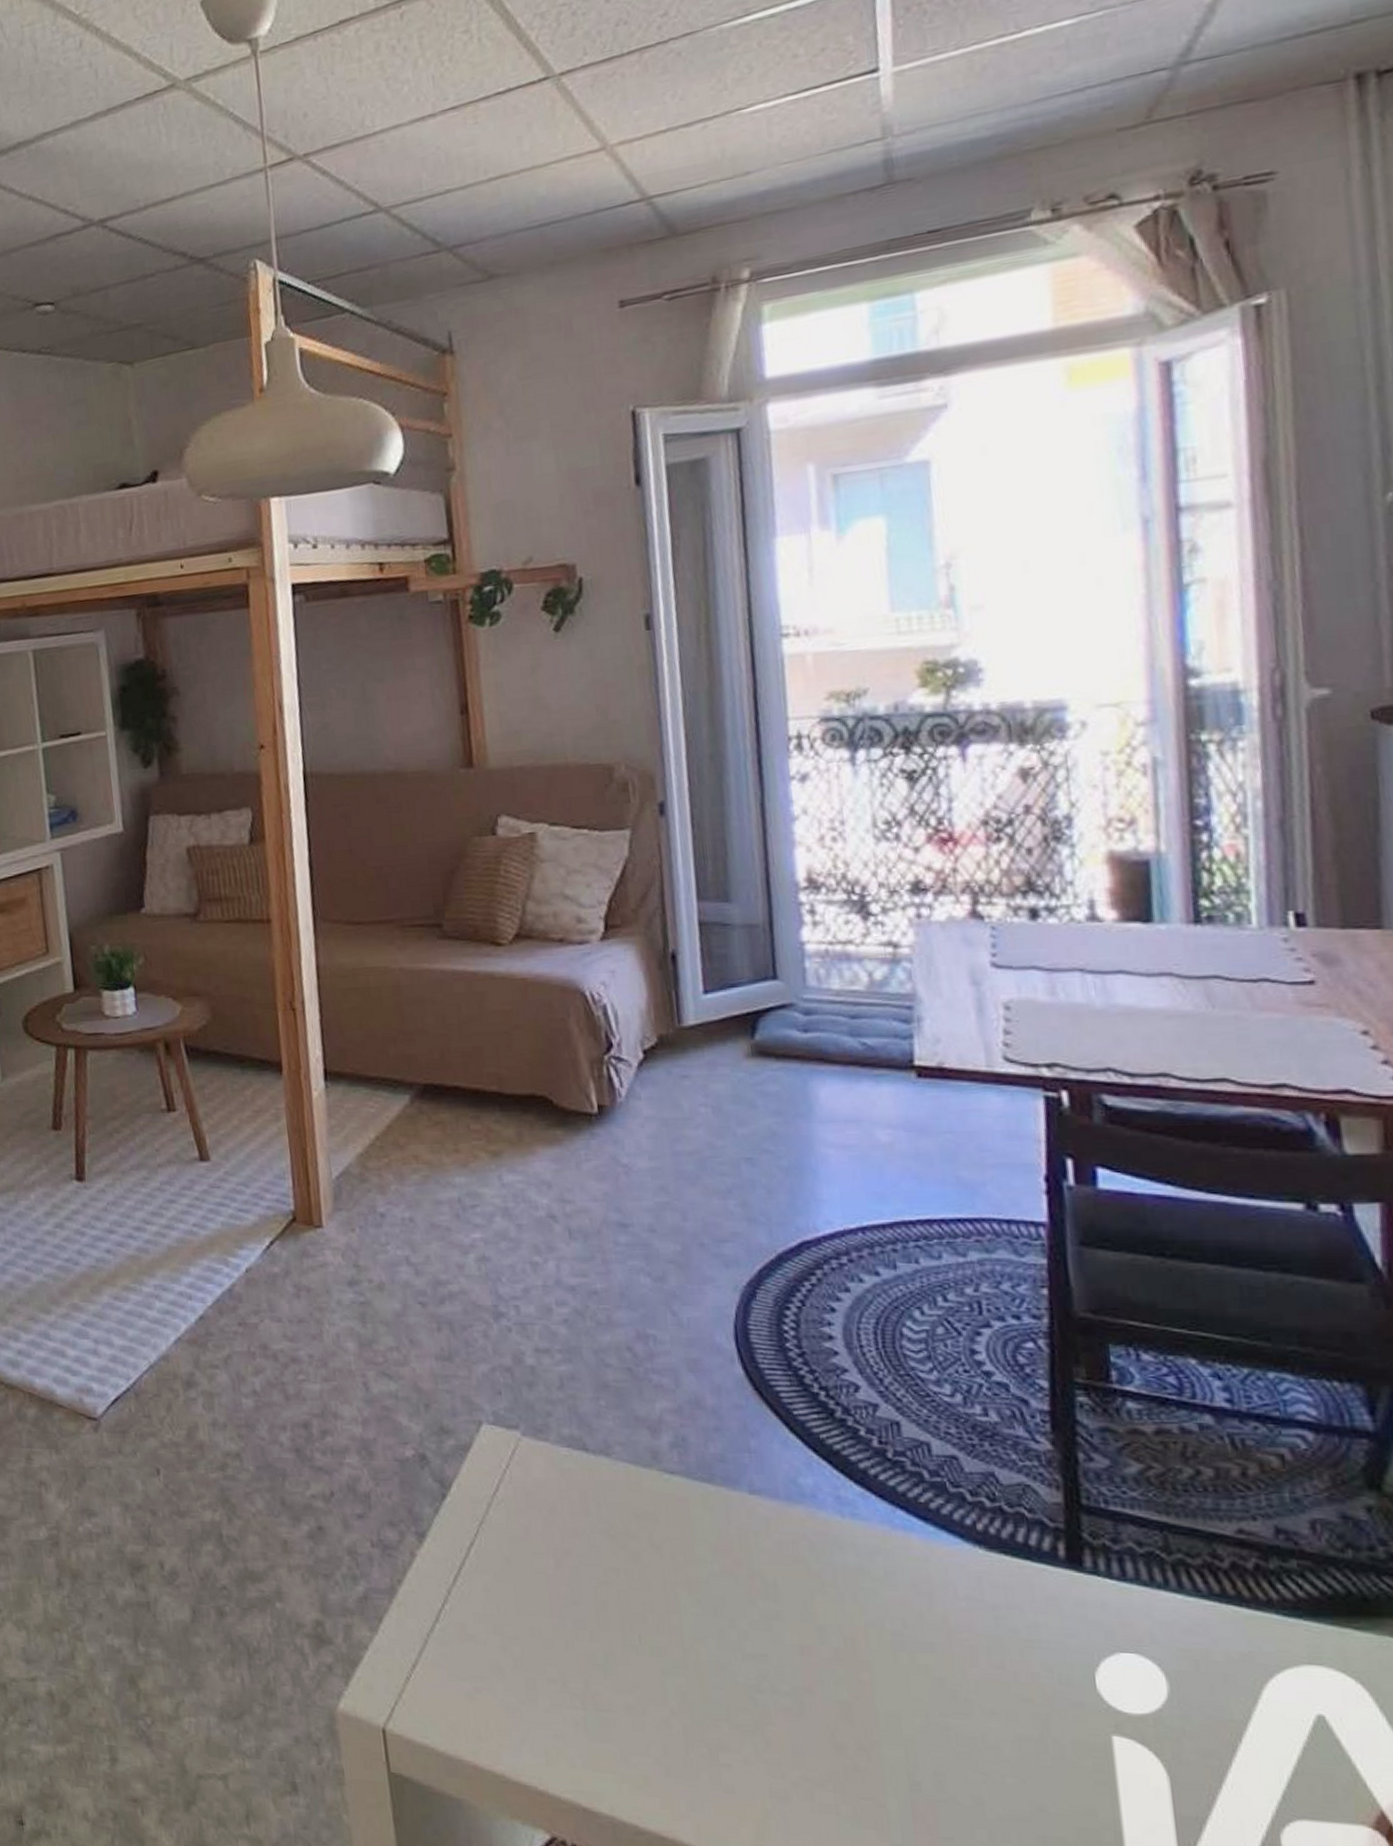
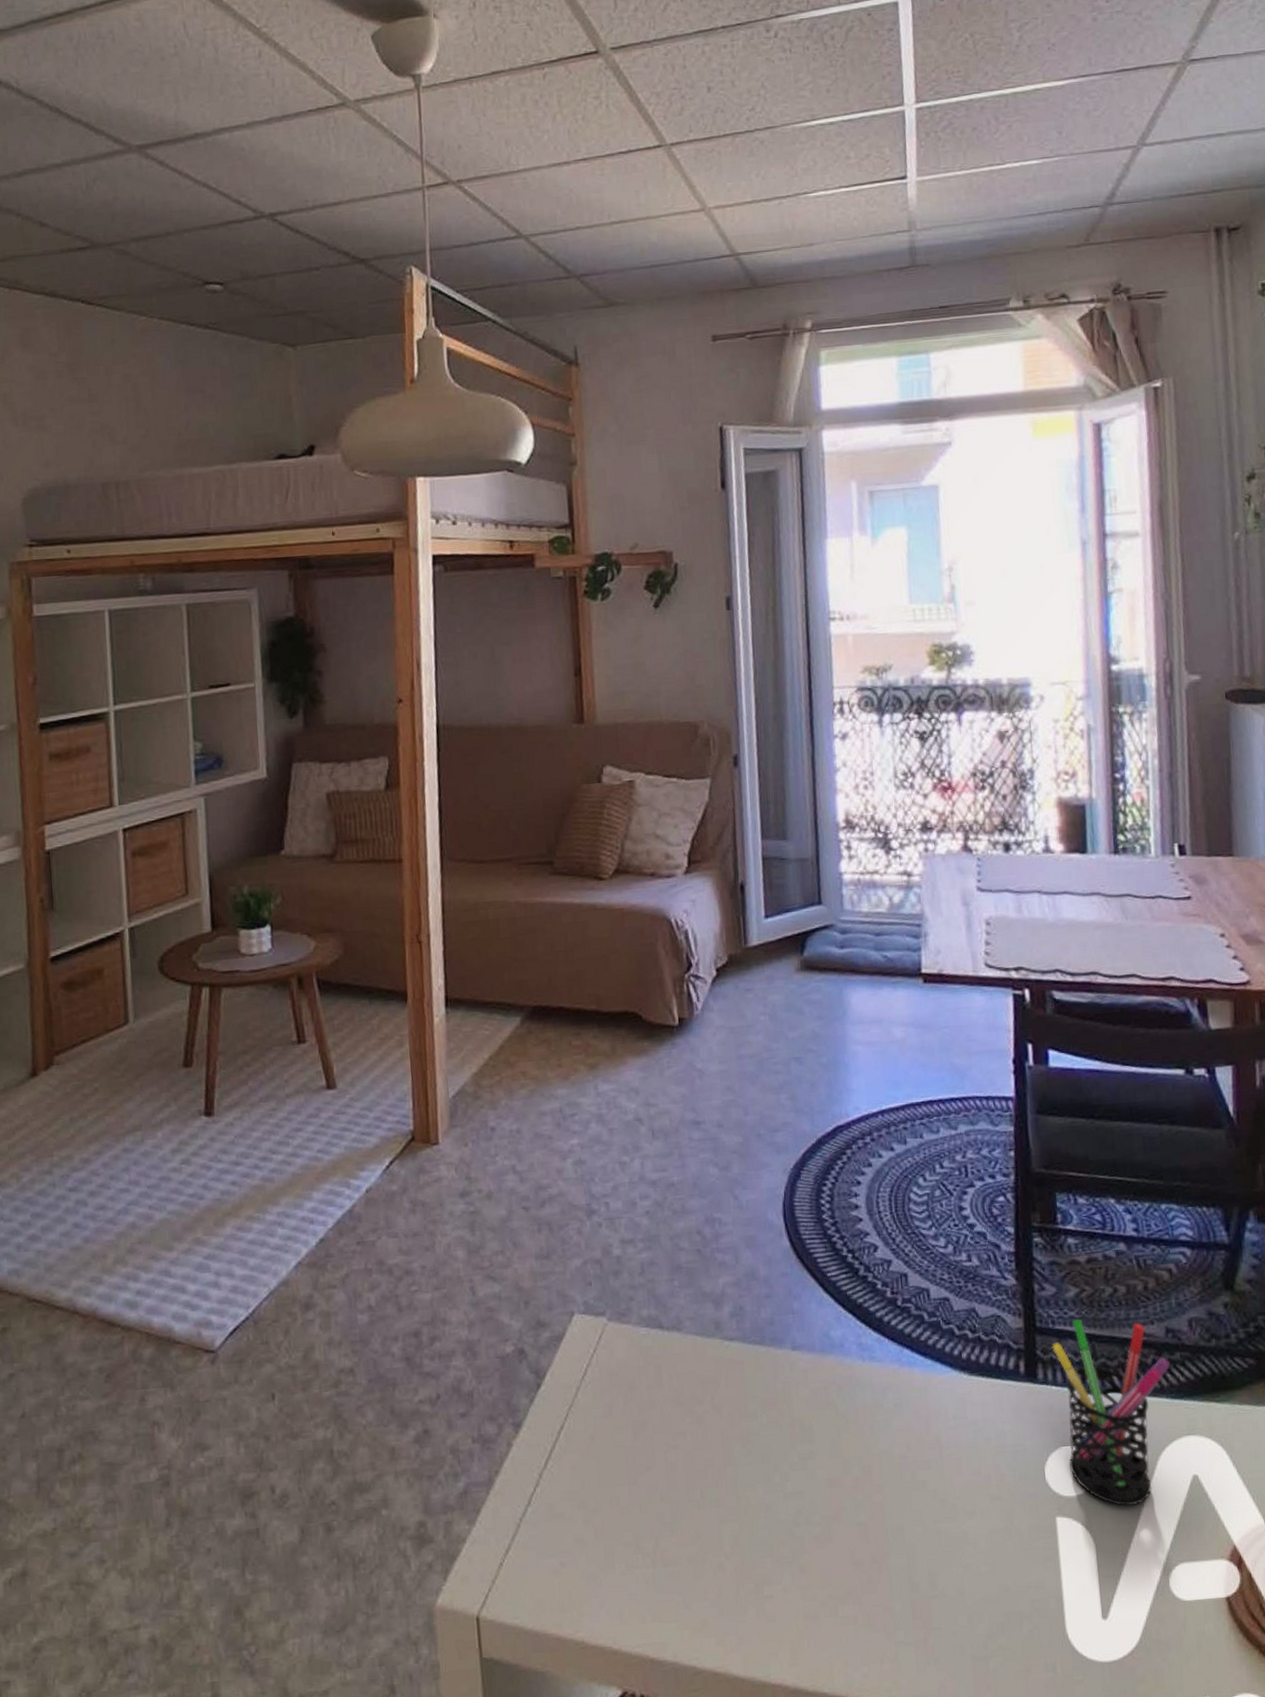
pen holder: none [1104,1502,1282,1739] -> present [1052,1319,1170,1507]

